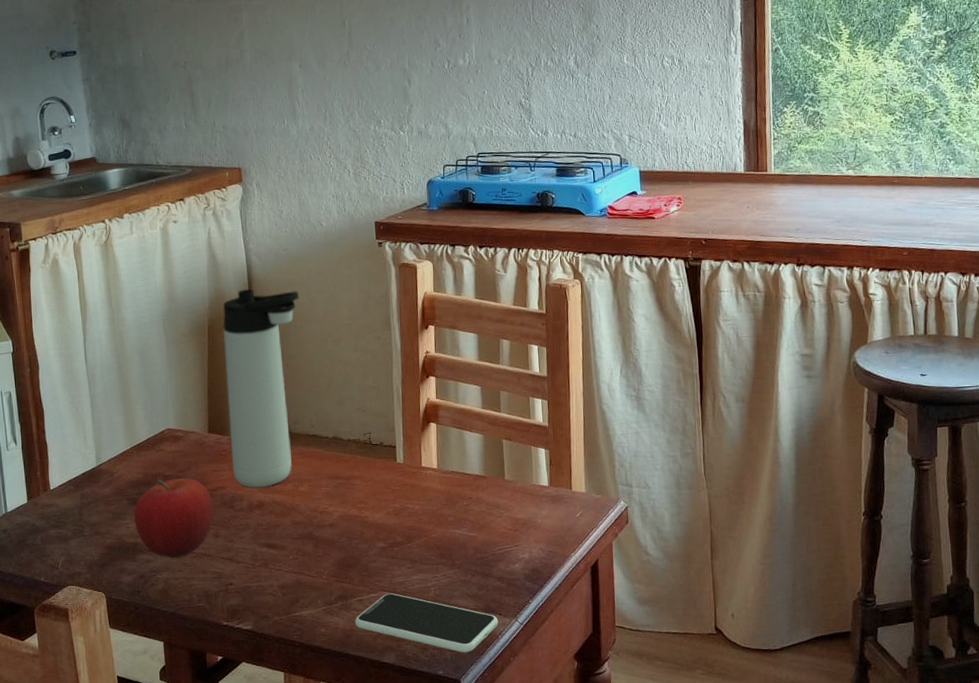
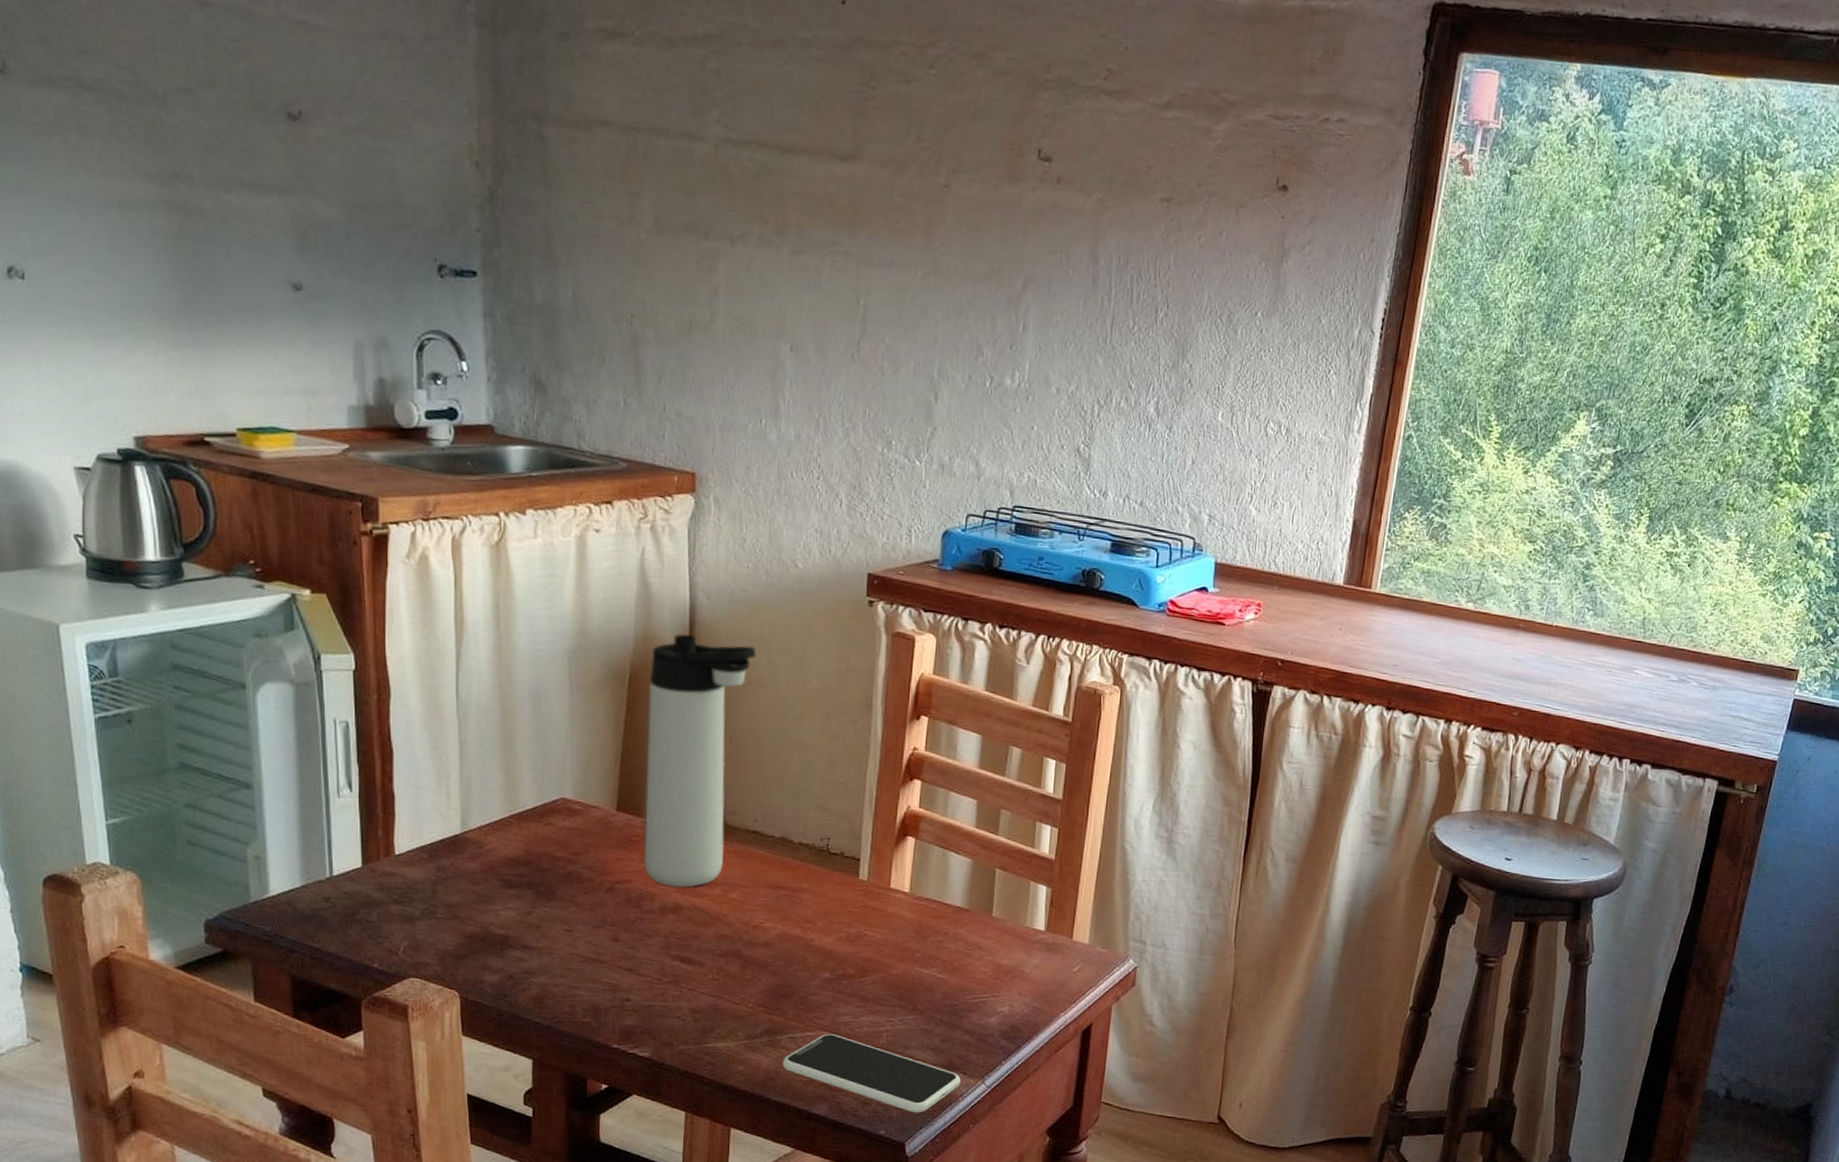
fruit: present [134,477,215,559] -> none [507,861,616,960]

